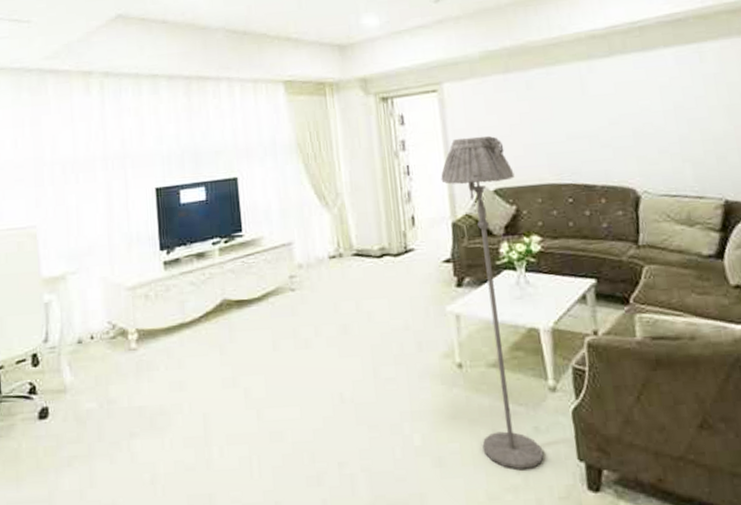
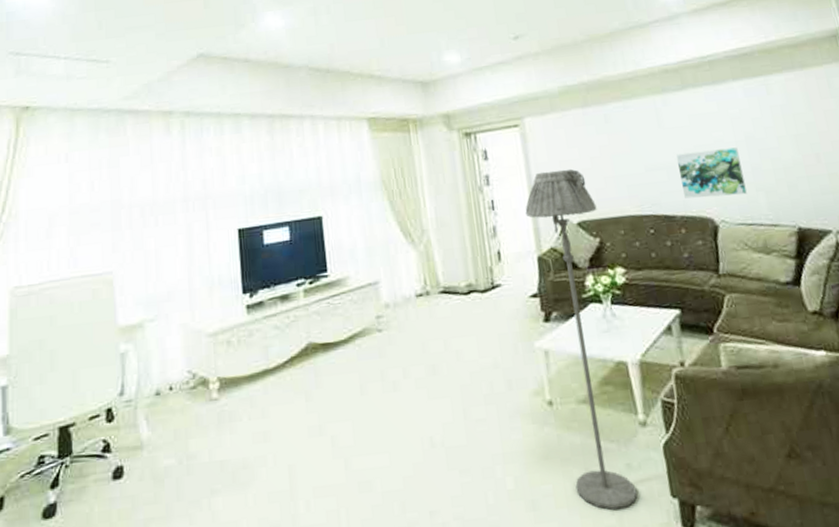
wall art: none [600,117,673,168] -> present [676,147,747,199]

